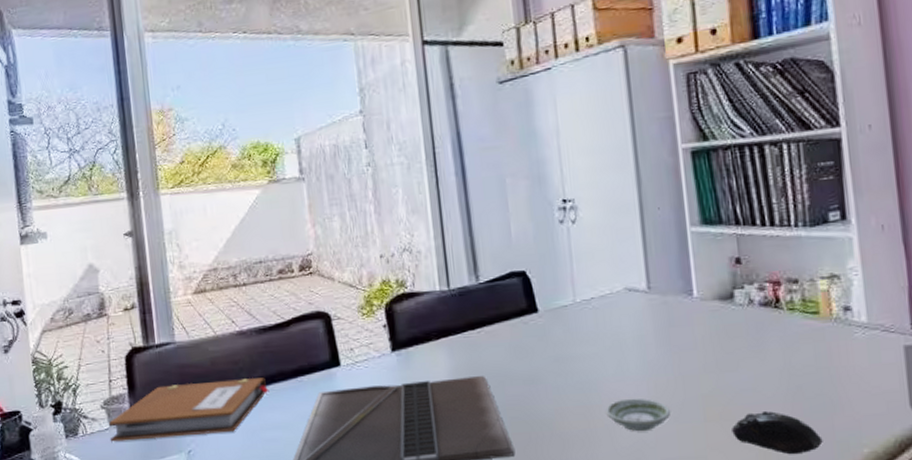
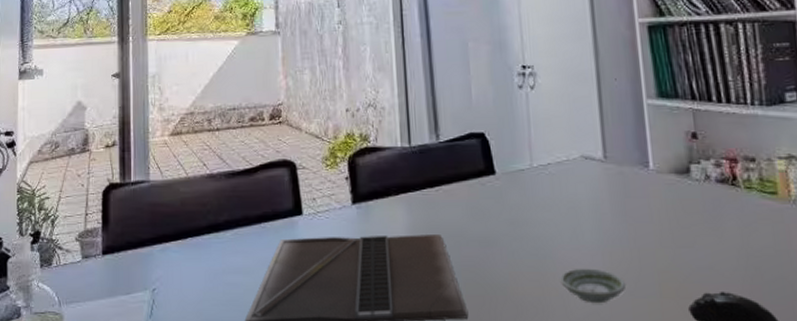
notebook: present [108,377,270,442] -> none [81,221,234,275]

